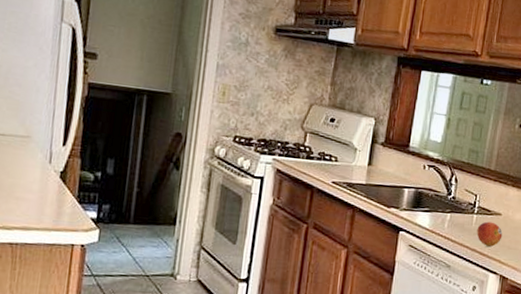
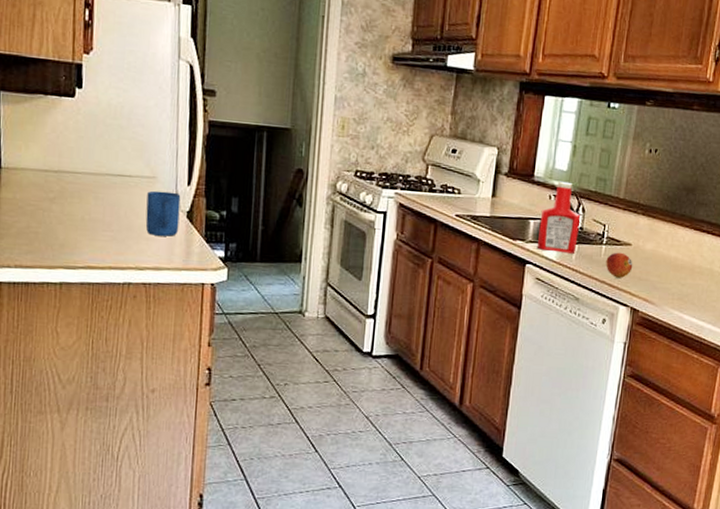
mug: none [16,150,55,196] -> present [145,190,181,237]
ketchup bottle: none [410,152,454,222] -> present [536,181,581,254]

